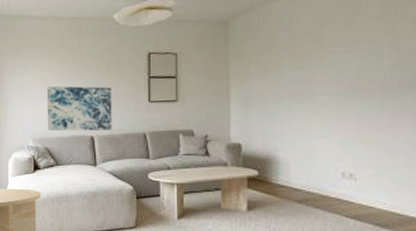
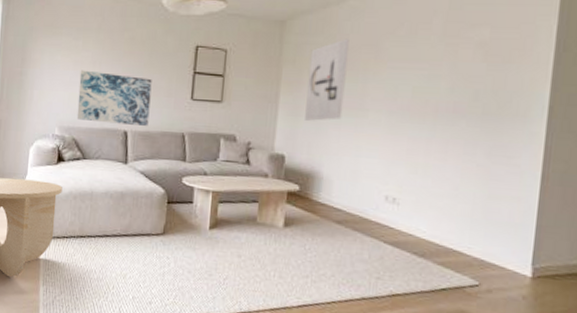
wall art: none [255,30,292,110] -> present [305,38,349,121]

